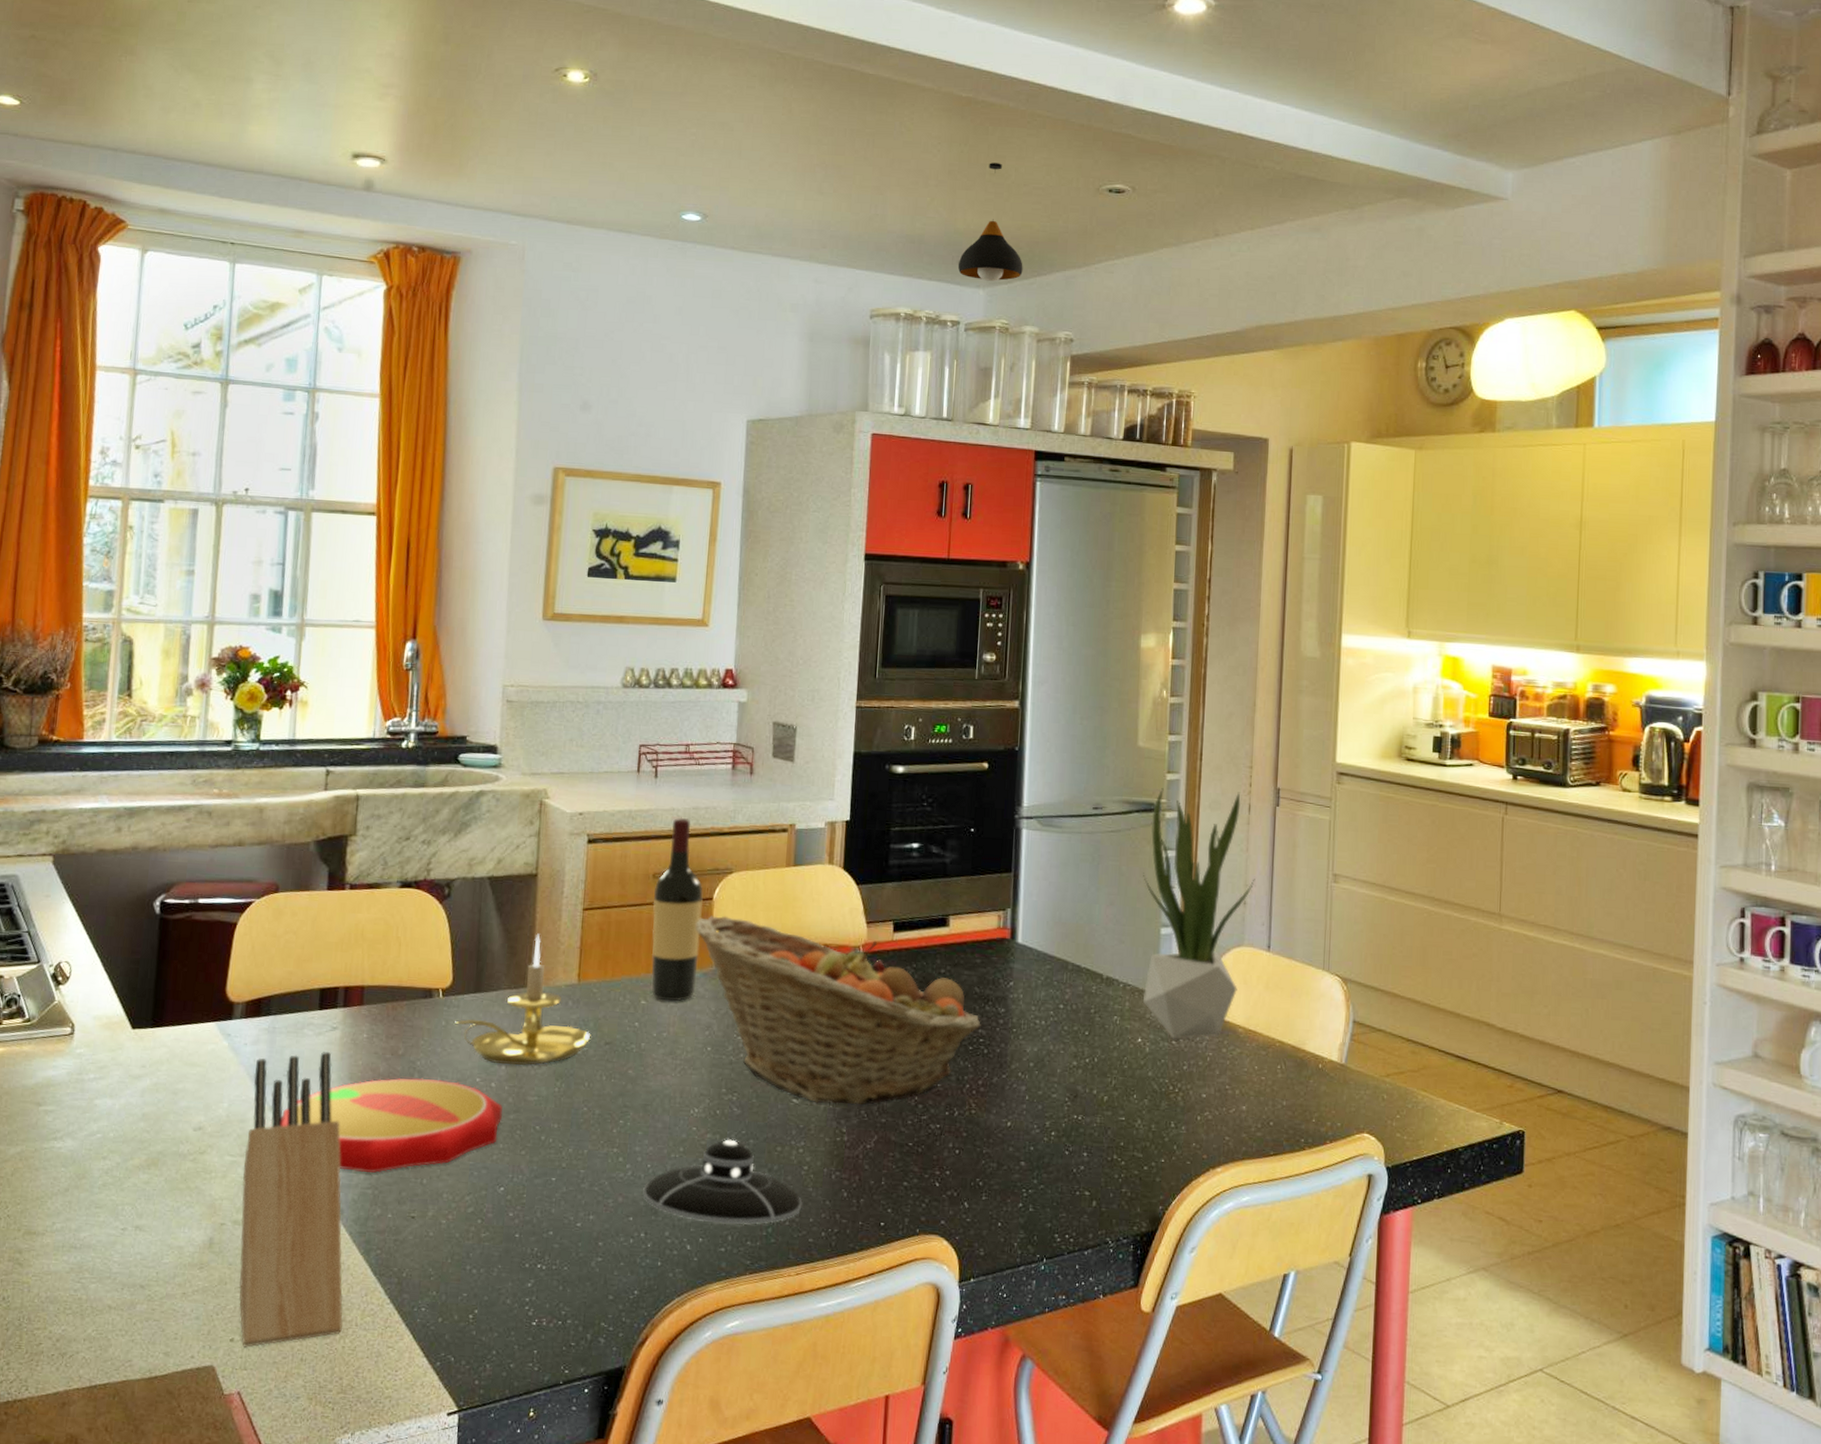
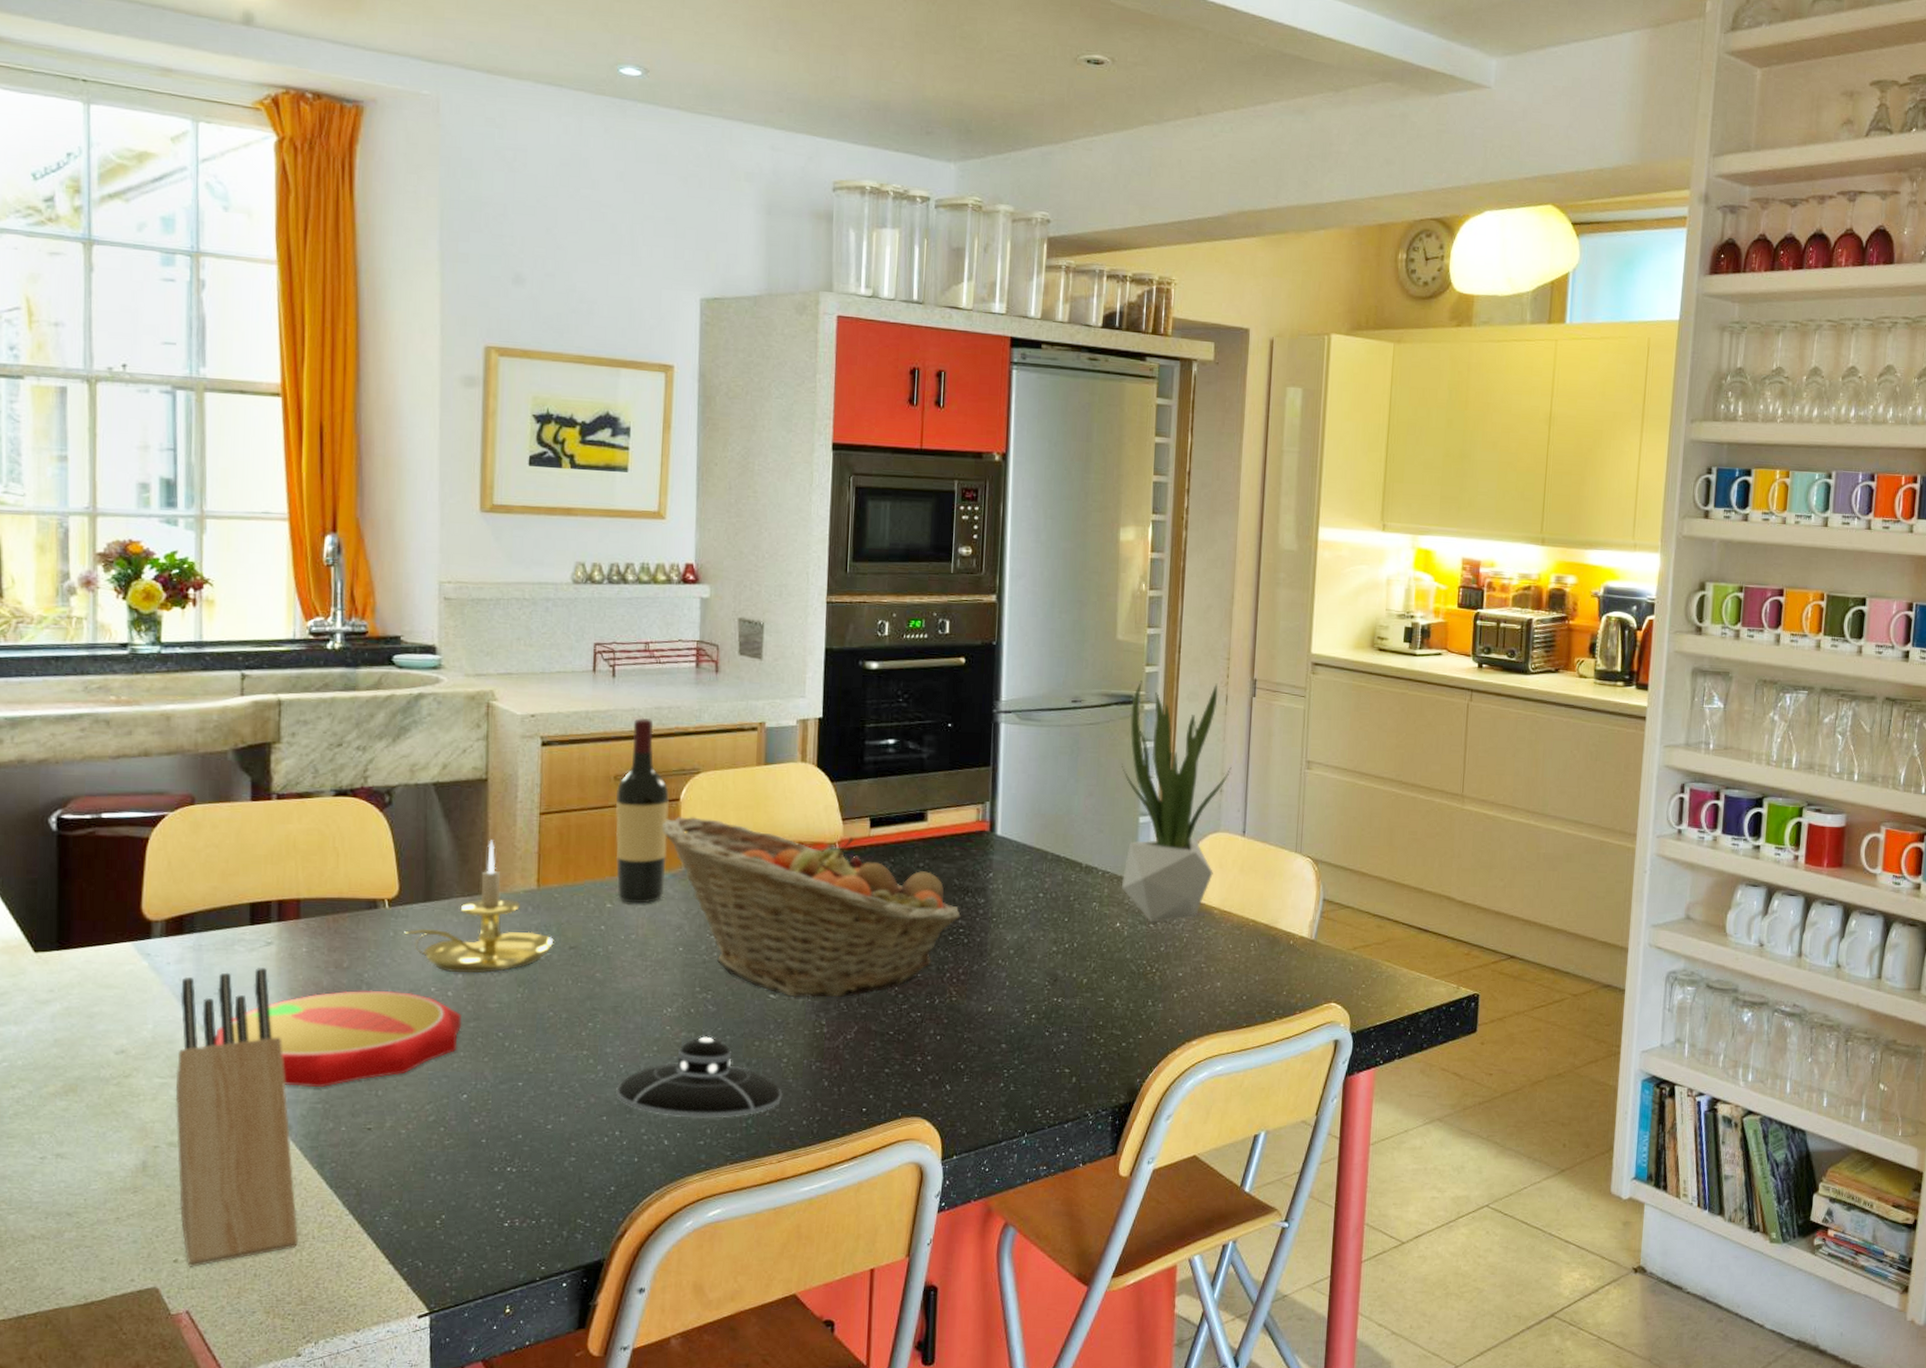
pendant light: present [957,163,1023,281] -> none [927,25,997,155]

